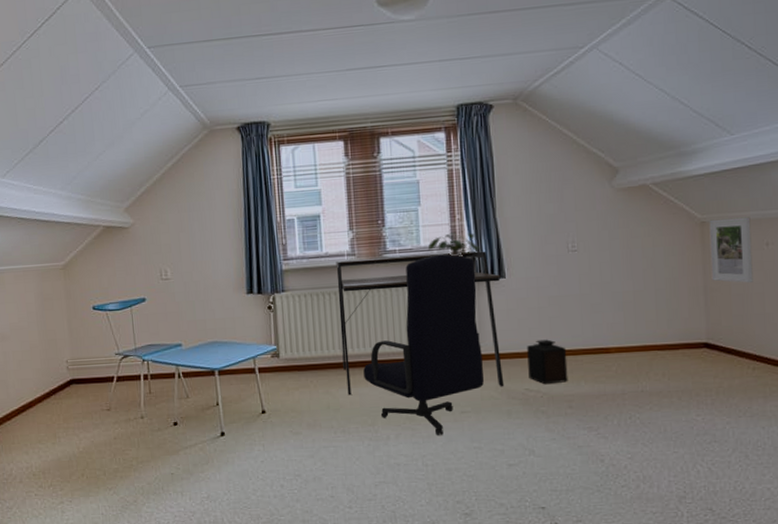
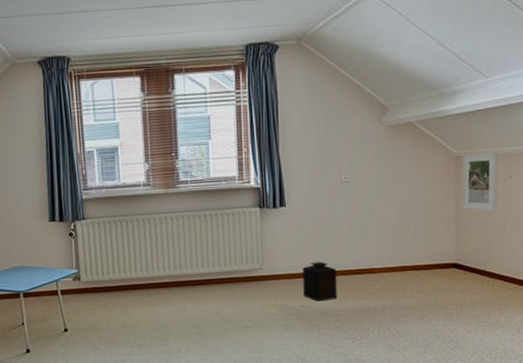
desk: present [336,251,505,396] -> none [132,182,282,314]
office chair: present [363,254,484,435] -> none [157,184,264,348]
potted plant: present [428,233,481,258] -> none [218,165,264,188]

